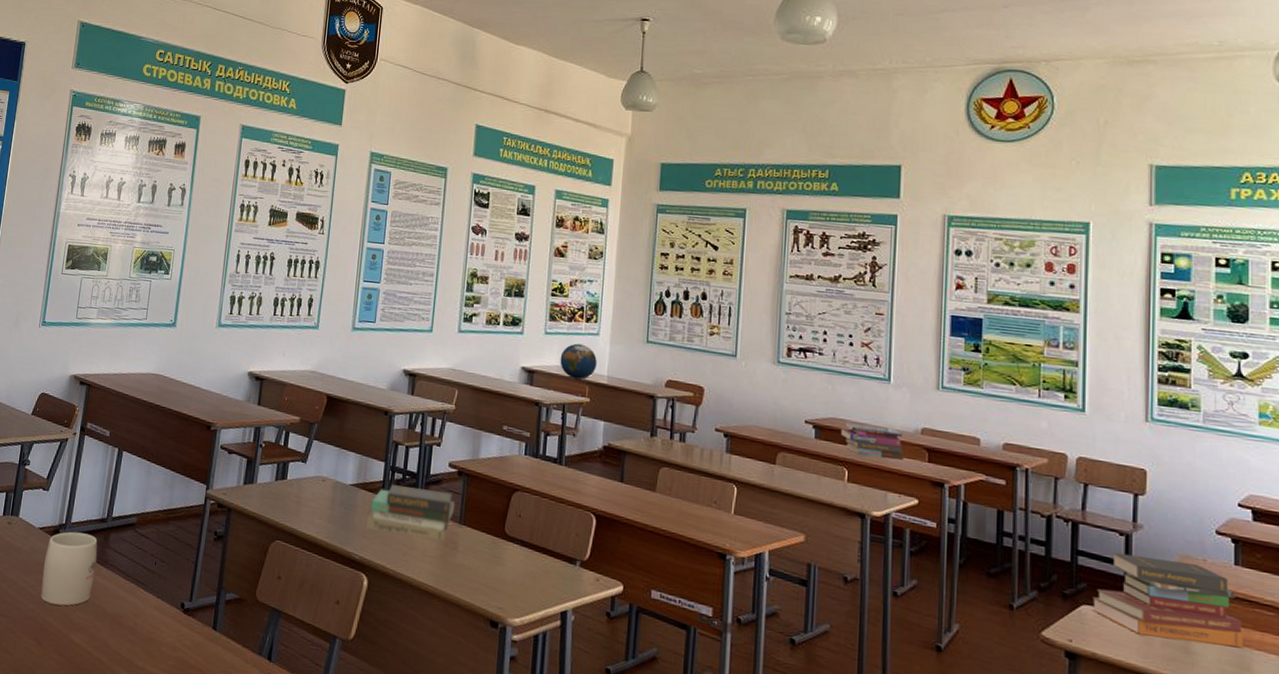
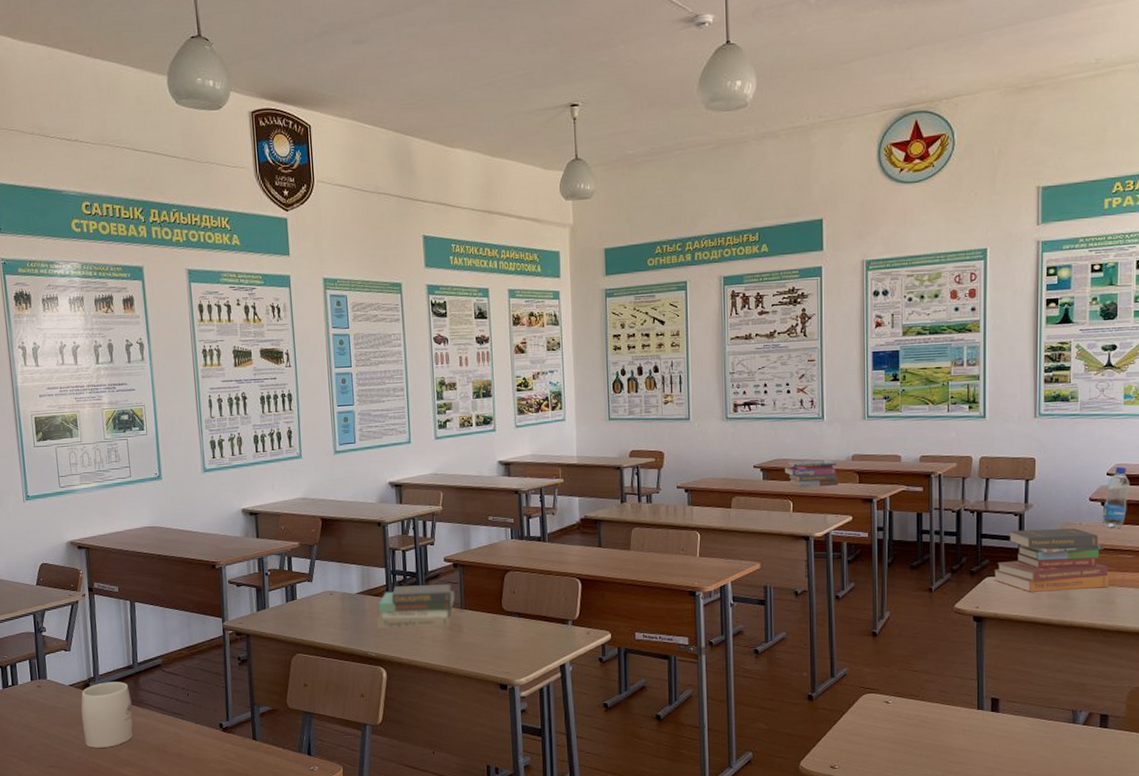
globe: present [560,343,597,379] -> none [532,431,566,463]
bottle: none [1233,497,1269,576] -> present [1102,466,1130,529]

